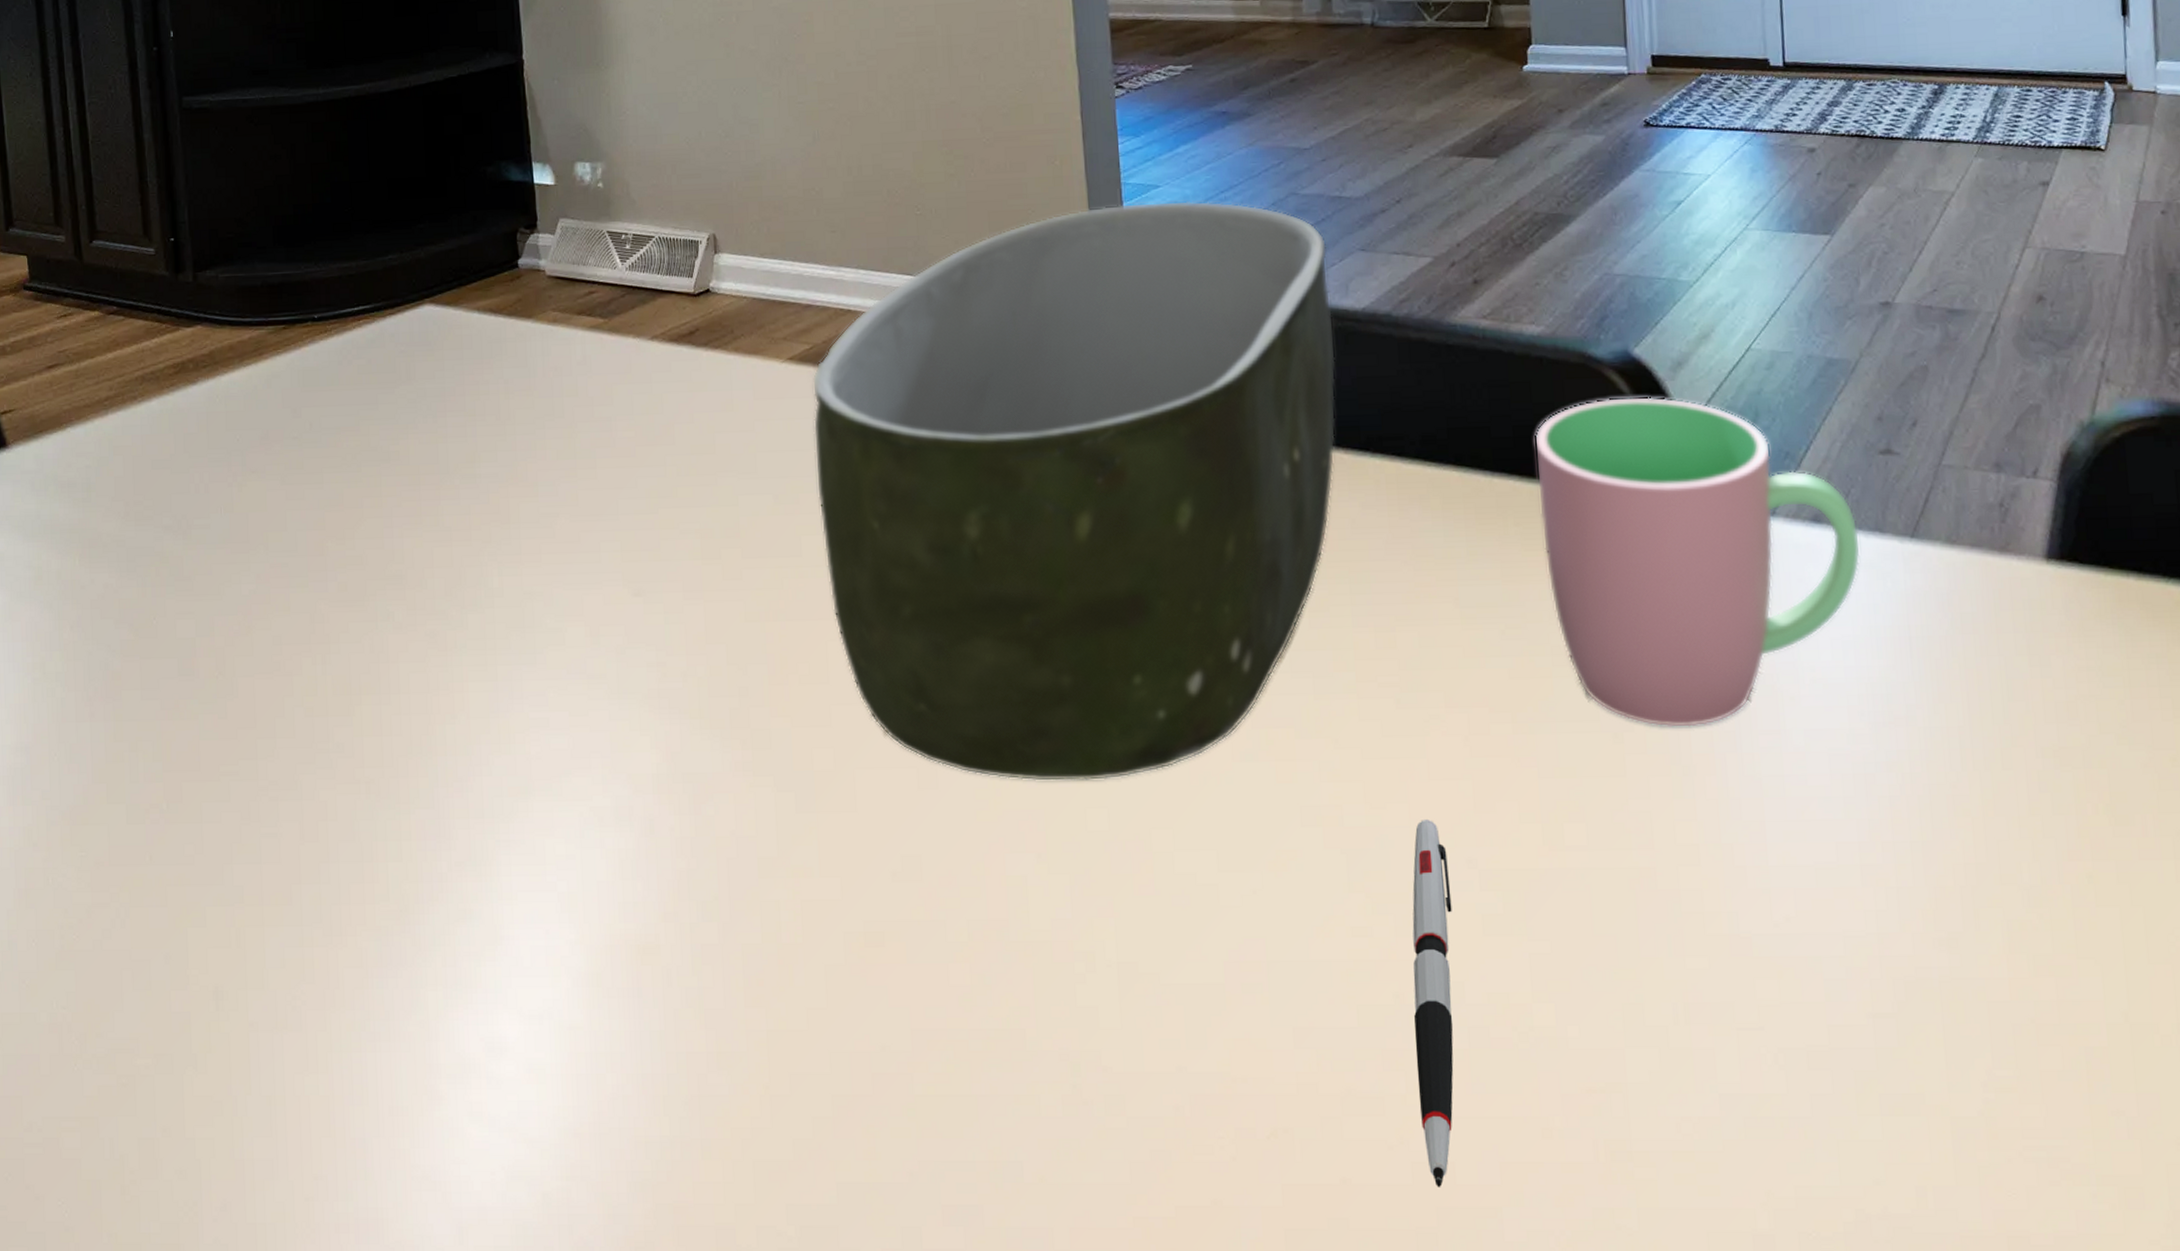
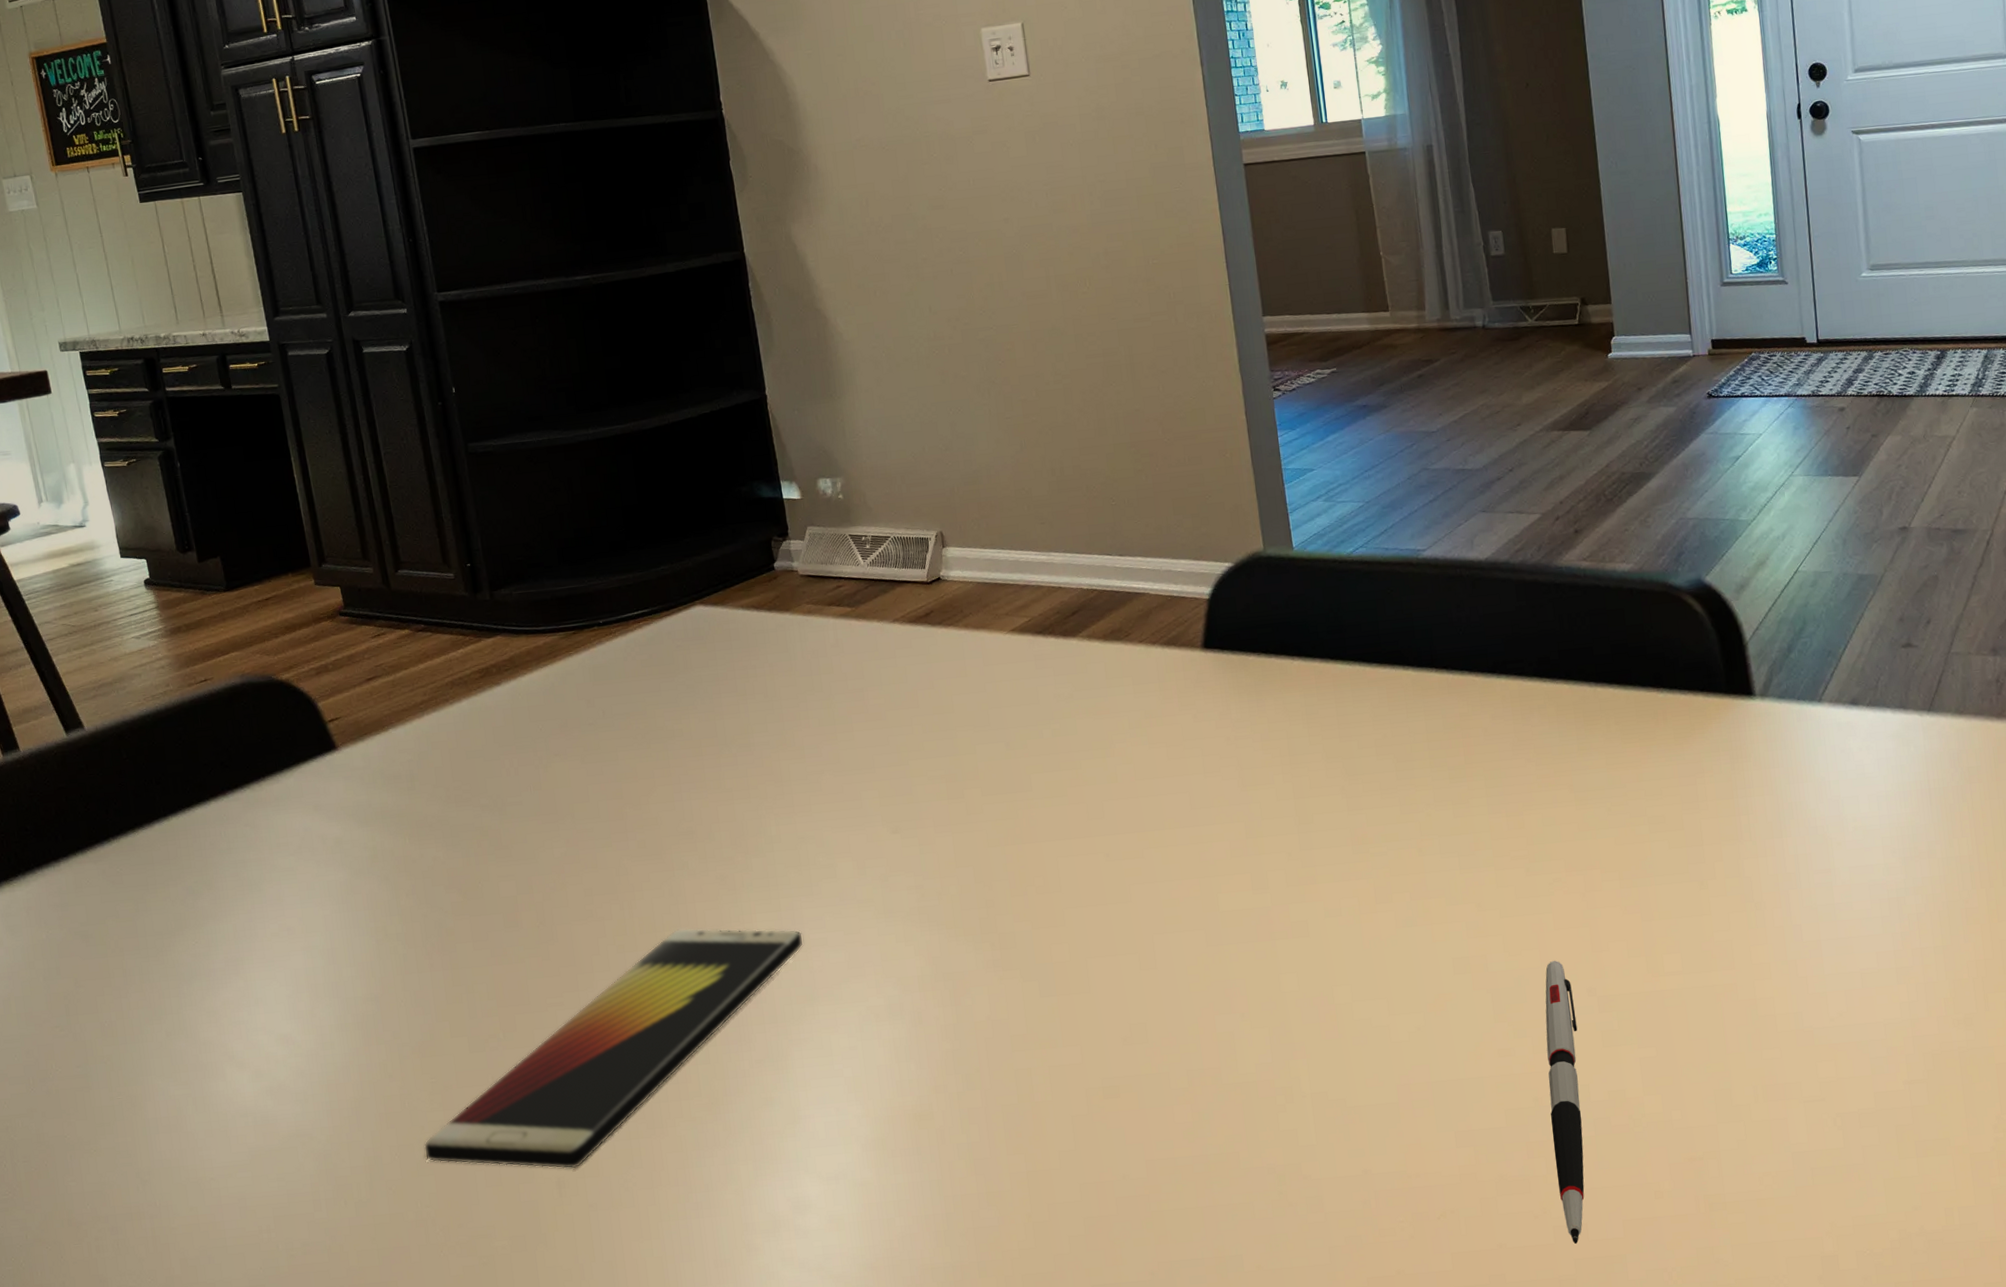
smartphone: none [65,692,522,977] -> present [423,928,804,1169]
bowl: present [812,200,1336,782] -> none [1032,479,1468,957]
cup: present [1535,396,1861,729] -> none [1629,614,1890,874]

